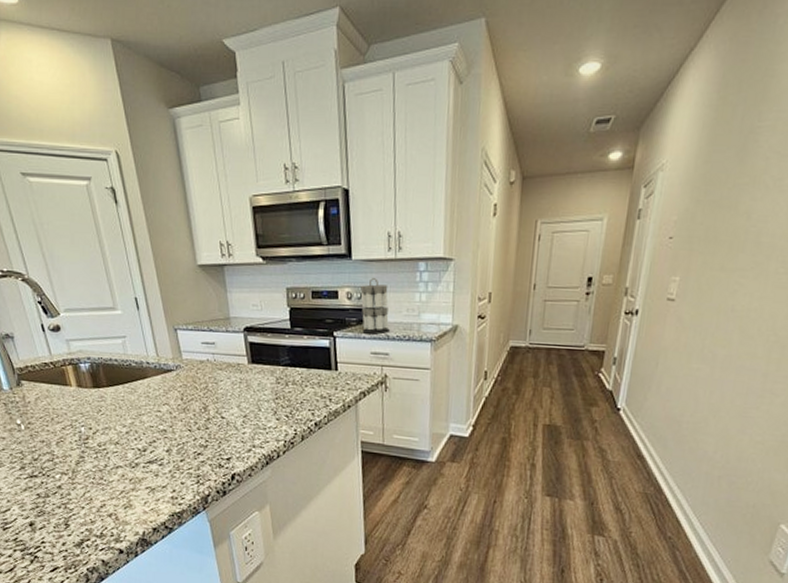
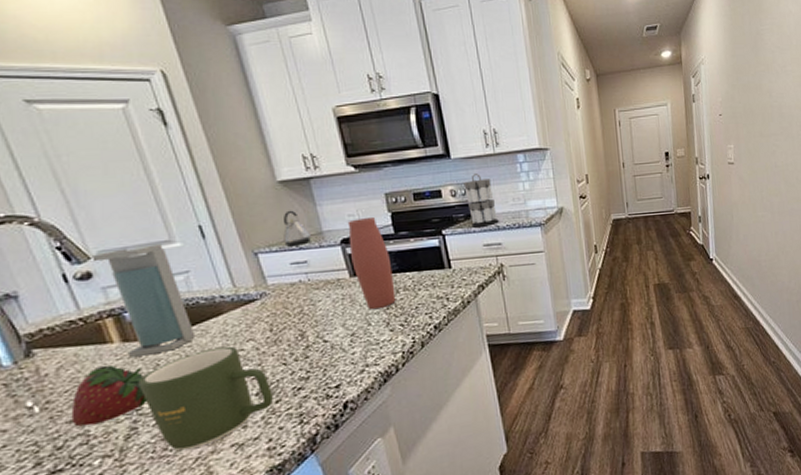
fruit: none [43,403,91,448] -> present [71,365,147,427]
soap dispenser: none [60,309,127,402] -> present [92,244,196,357]
mug: none [86,405,179,484] -> present [138,346,273,451]
kettle: none [197,293,220,328] -> present [282,210,311,247]
vase: none [250,309,285,398] -> present [347,216,396,310]

